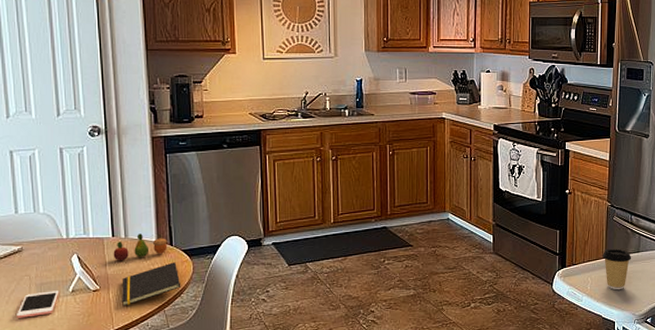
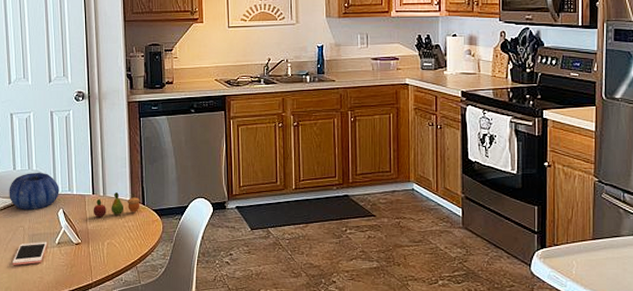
decorative bowl: none [10,215,73,258] -> present [9,172,59,211]
notepad: present [122,262,181,307] -> none [100,221,152,261]
coffee cup: present [602,248,632,290] -> none [589,229,626,277]

